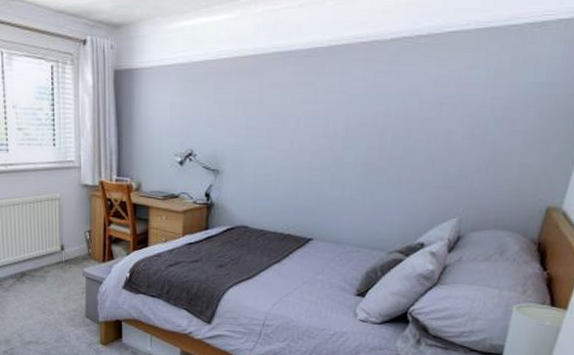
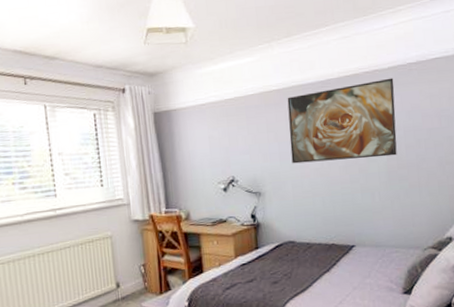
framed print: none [258,52,395,145] -> present [287,78,397,164]

